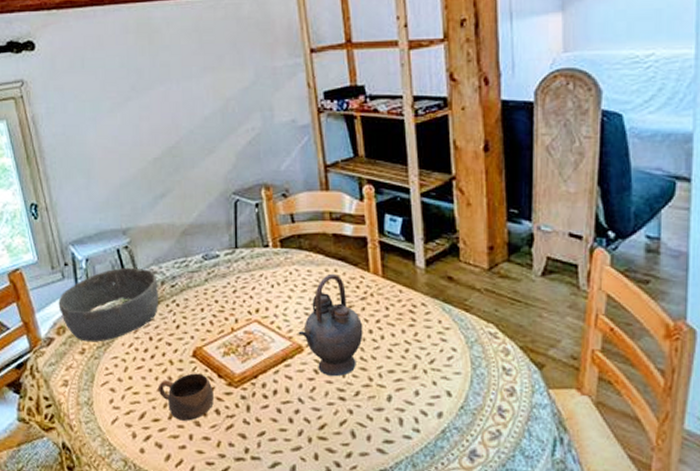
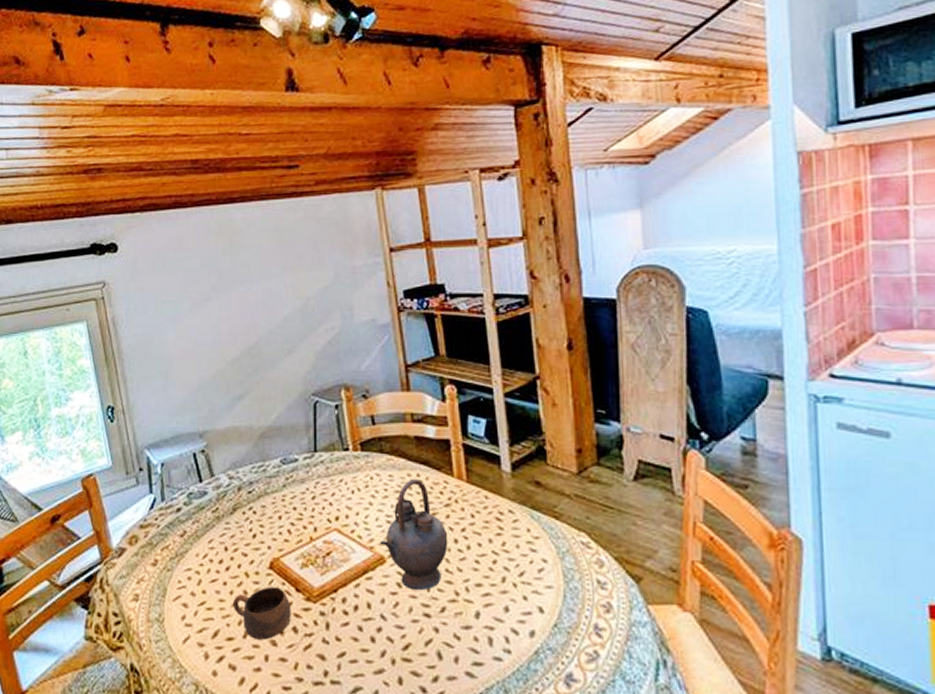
bowl: present [58,267,159,342] -> none [131,472,236,553]

